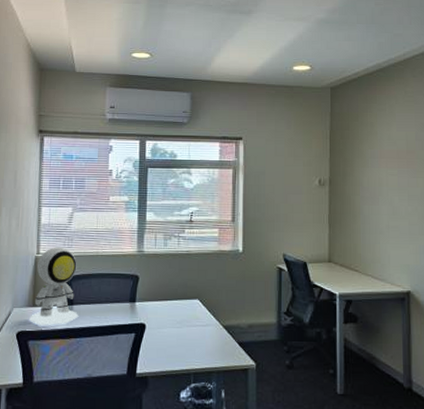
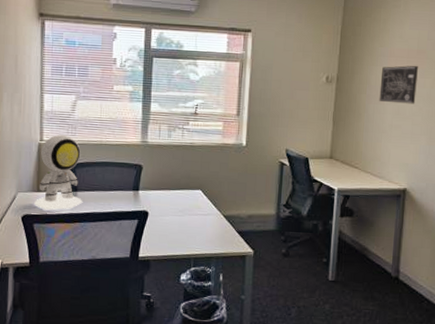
wall art: none [373,165,410,204] -> present [379,65,418,104]

